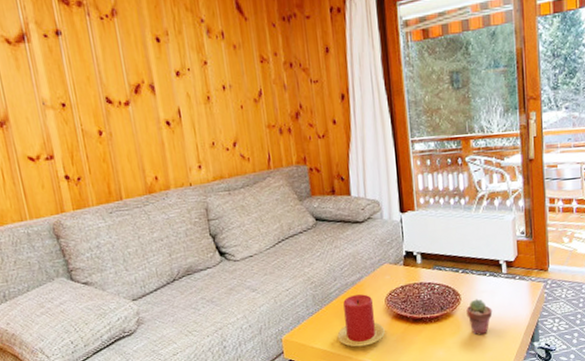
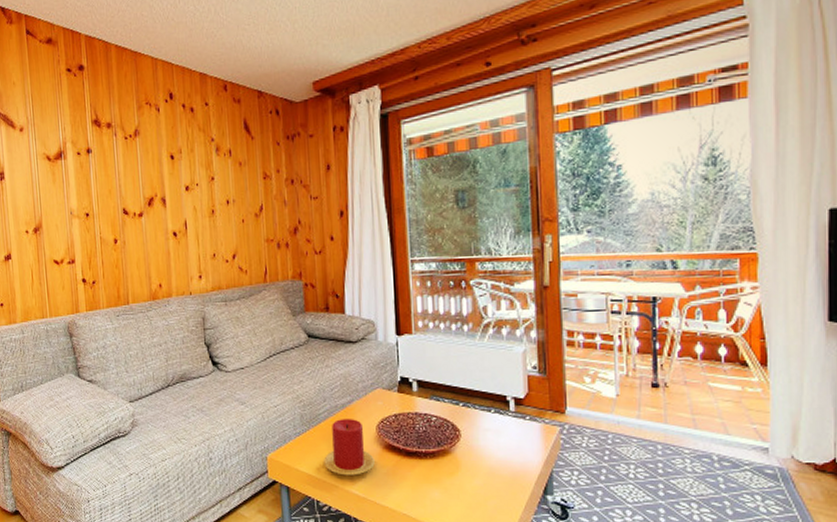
potted succulent: present [466,299,493,336] -> none [466,437,498,479]

